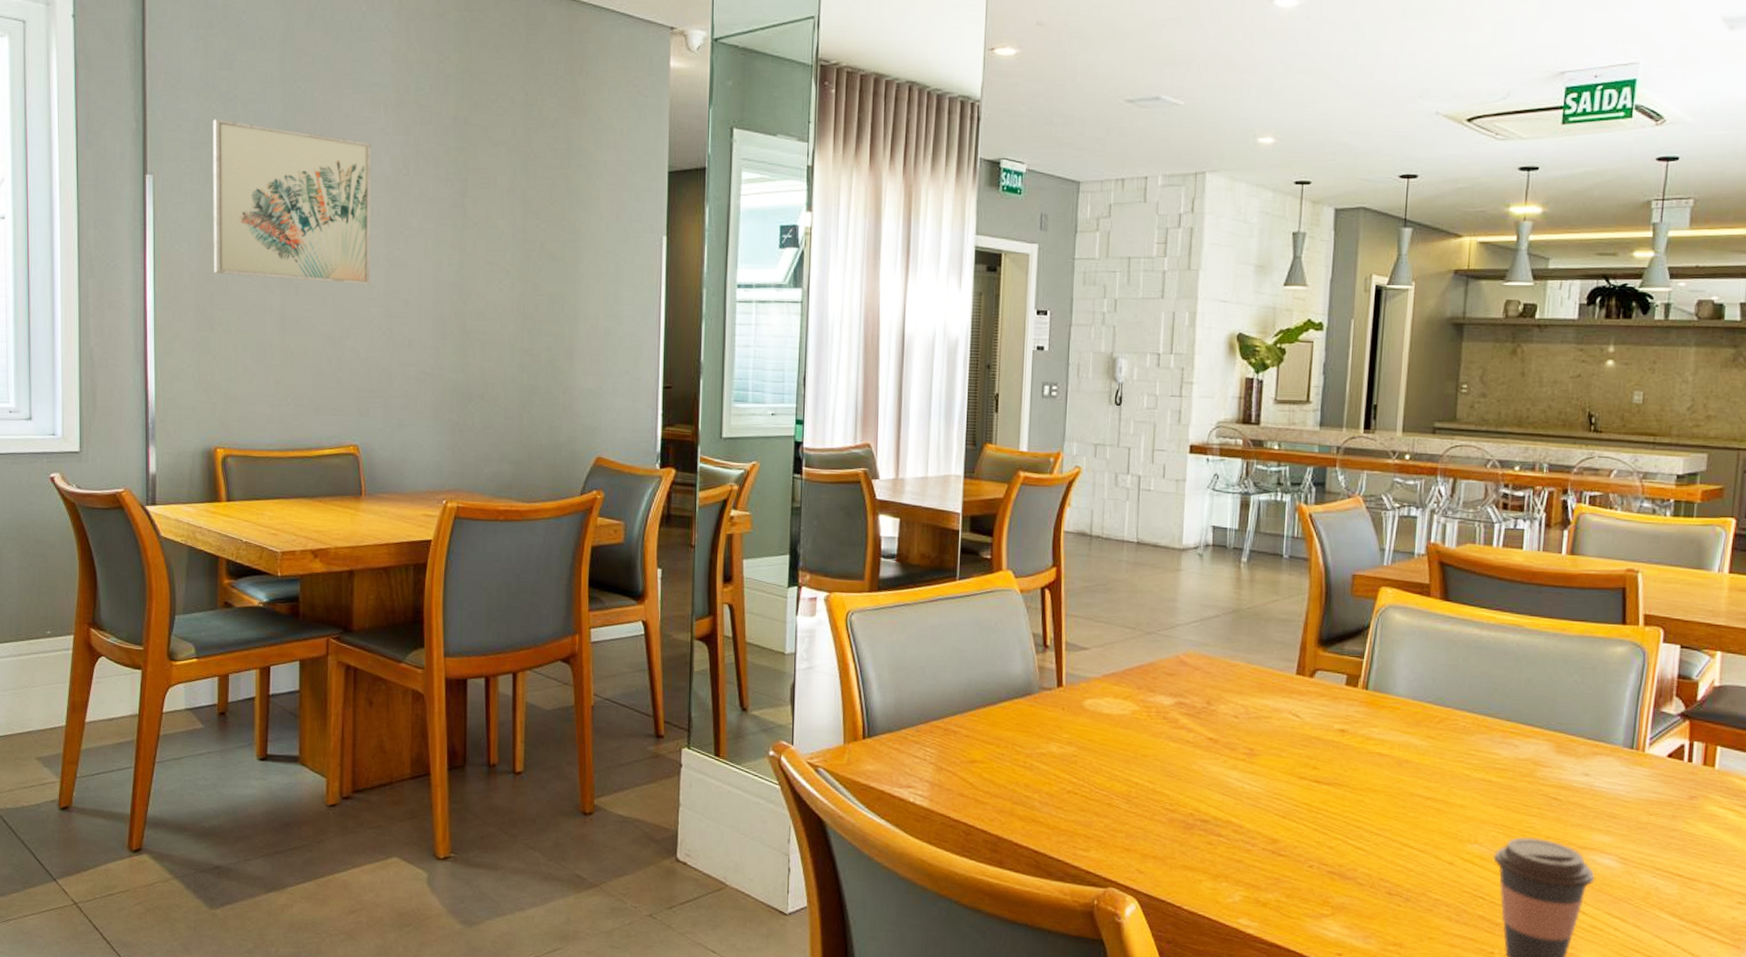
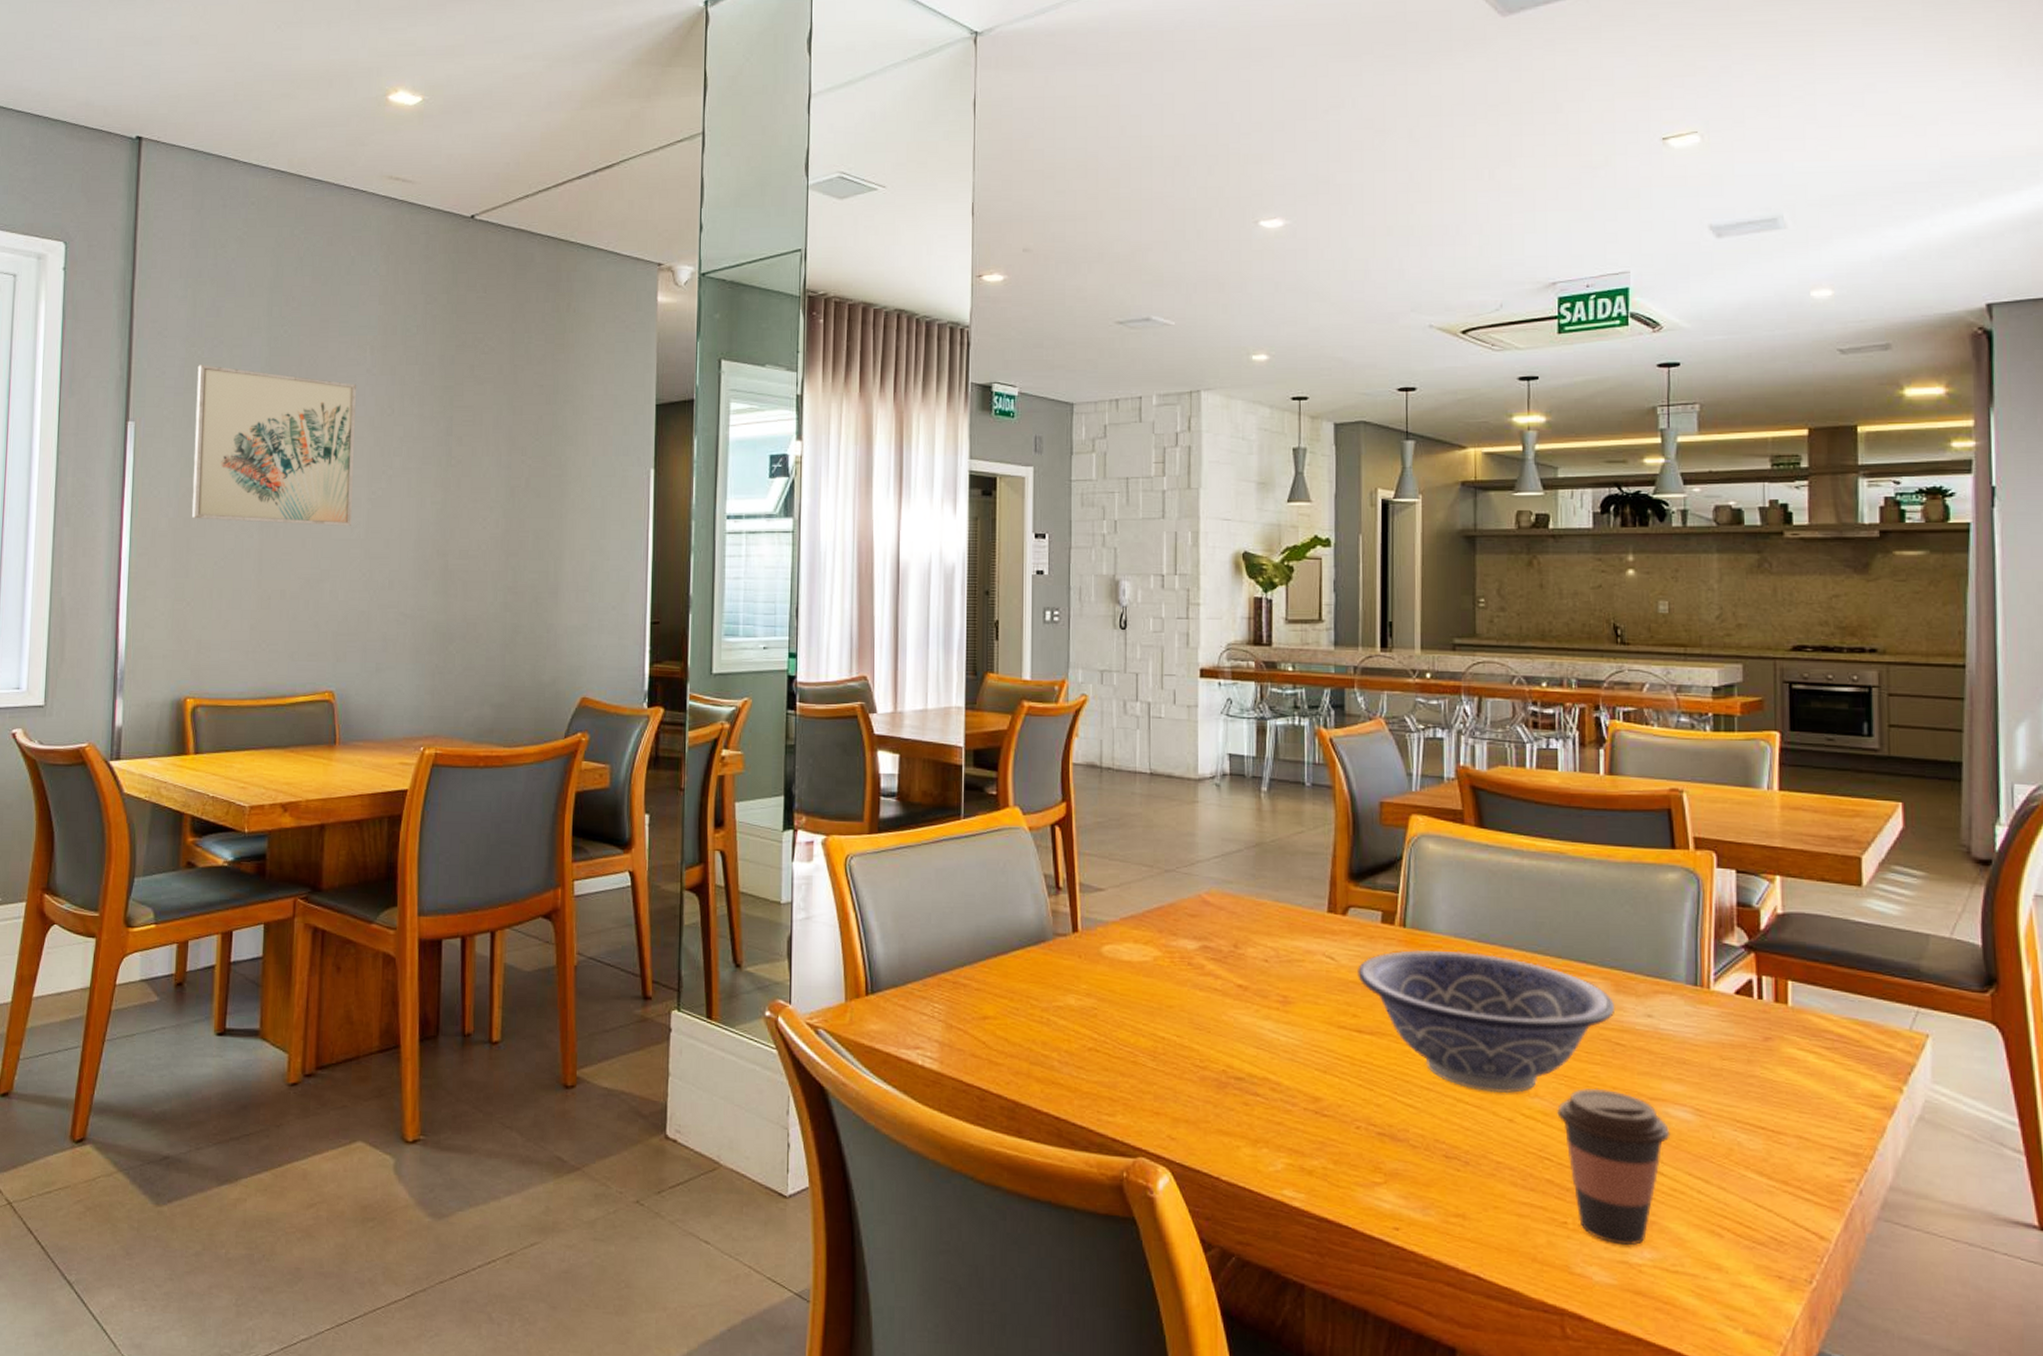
decorative bowl: none [1319,710,1556,840] -> present [1356,950,1616,1094]

